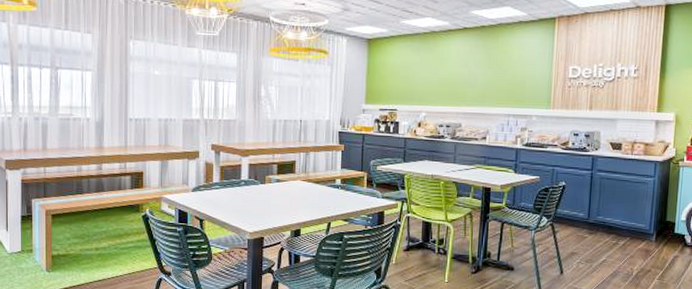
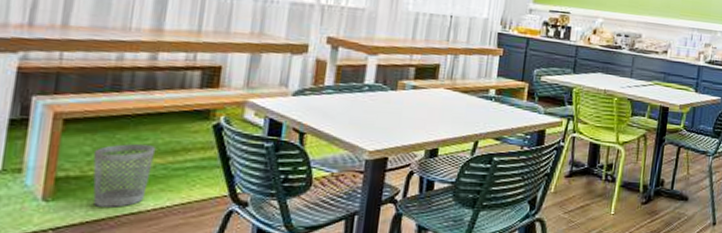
wastebasket: none [72,231,109,276] -> present [93,144,157,207]

